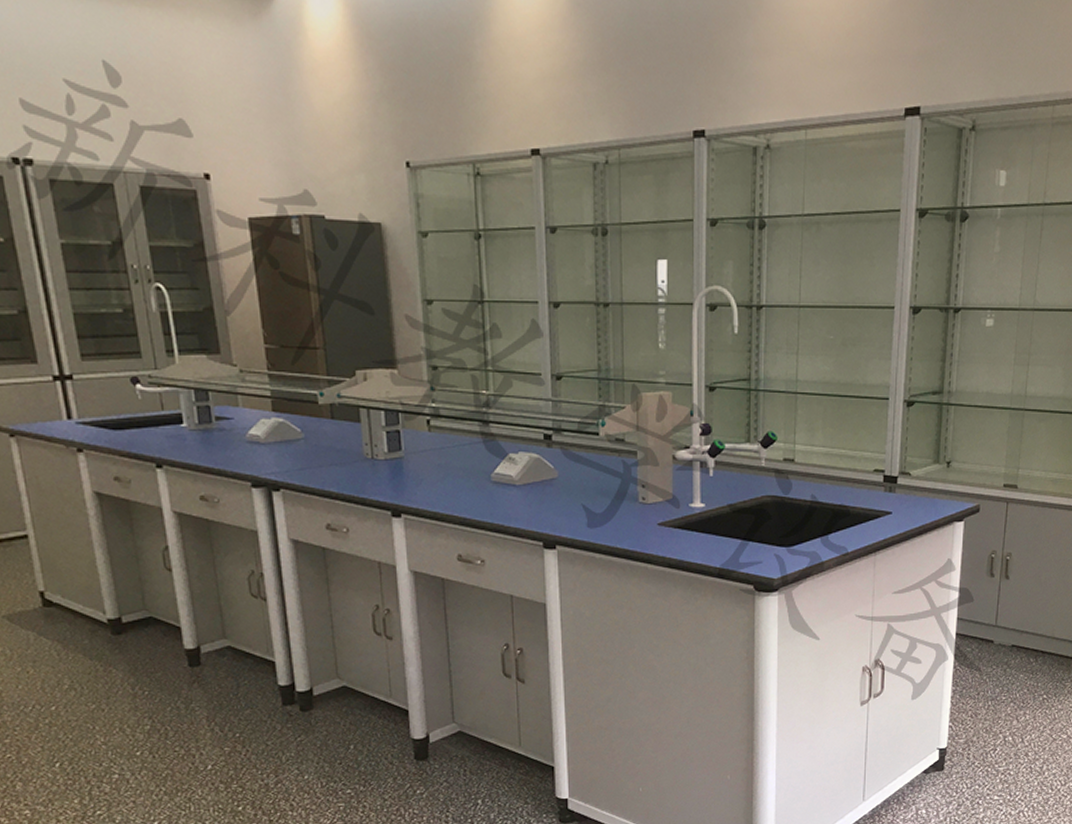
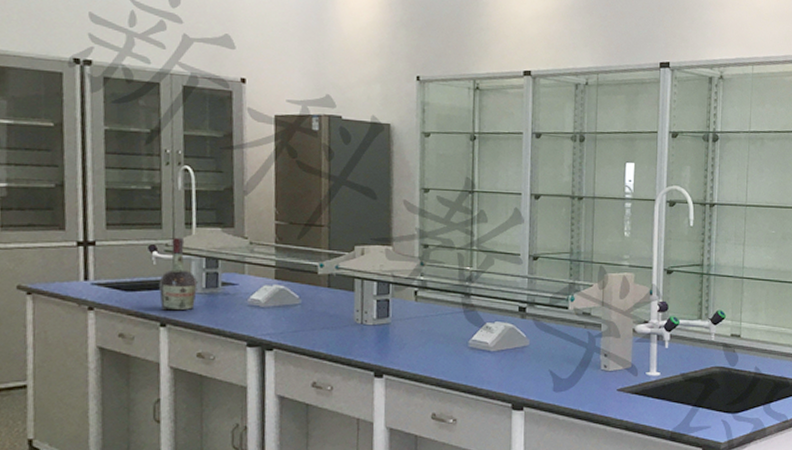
cognac bottle: none [147,368,190,450] -> present [158,238,198,311]

